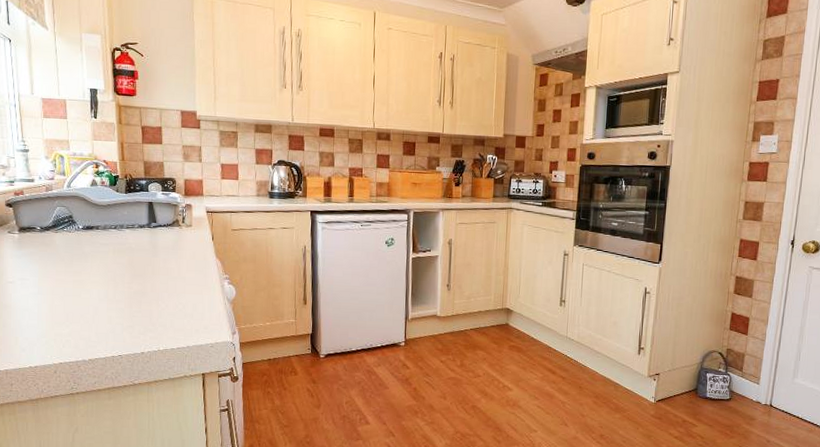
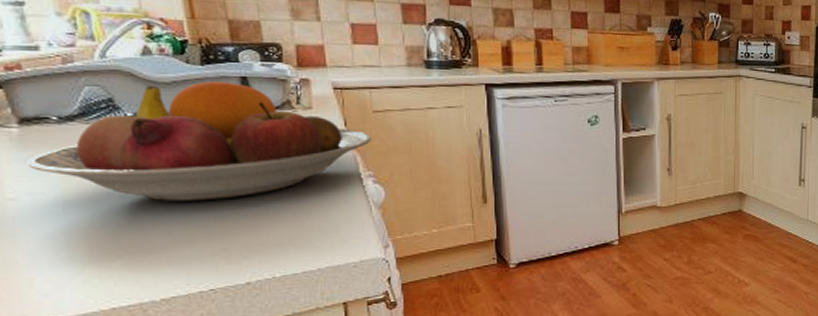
fruit bowl: none [21,205,229,291] -> present [27,81,372,201]

